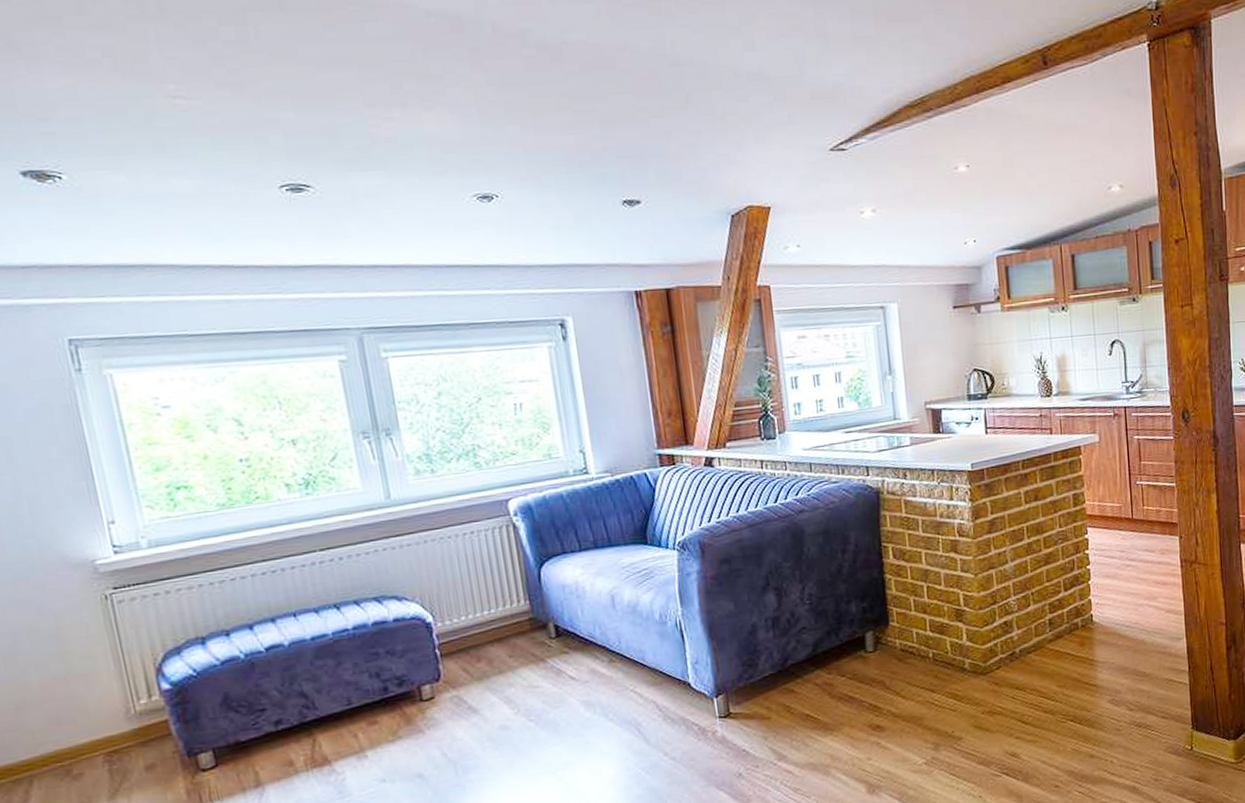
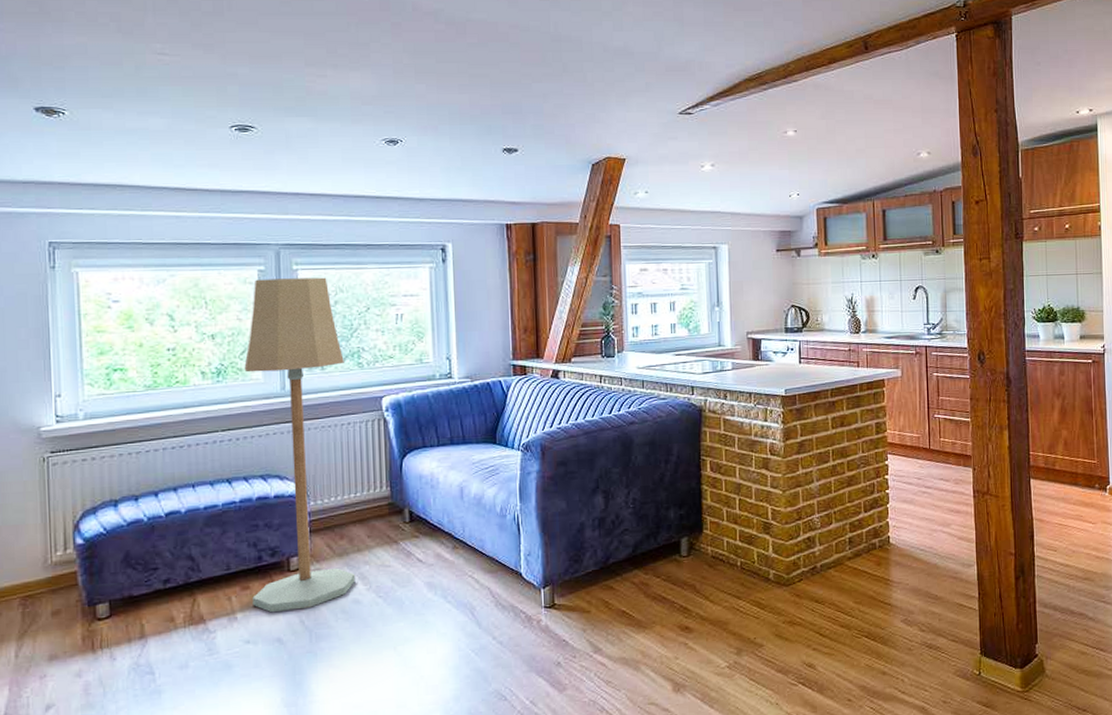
floor lamp: none [335,365,501,748] -> present [244,277,356,613]

